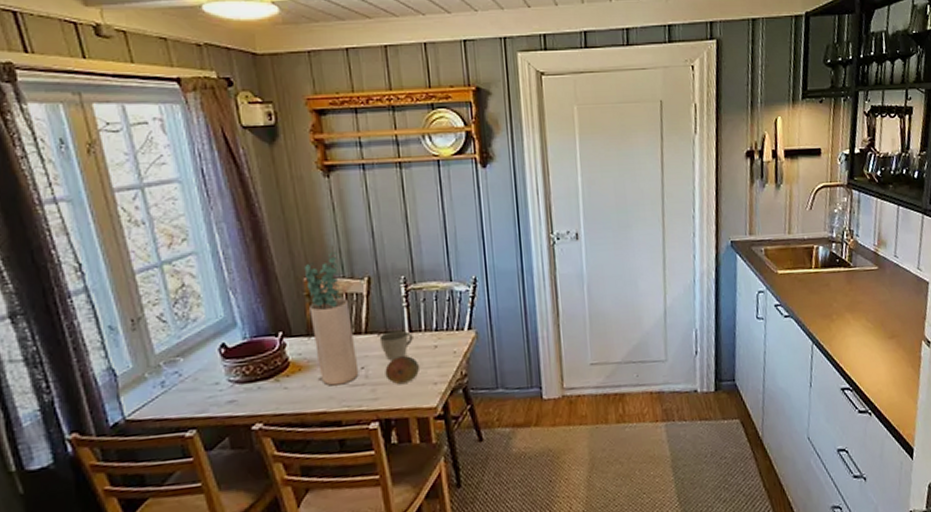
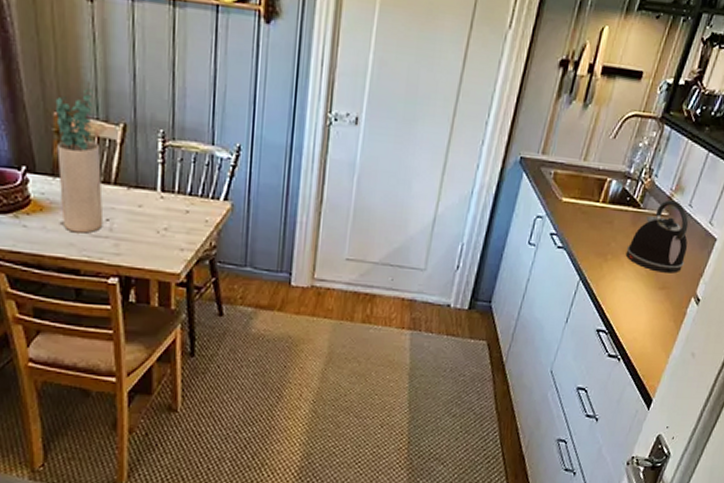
cup: present [379,330,413,361] -> none [128,186,165,218]
fruit: present [385,356,419,385] -> none [130,215,167,245]
kettle: none [848,254,906,323] -> present [625,199,689,273]

